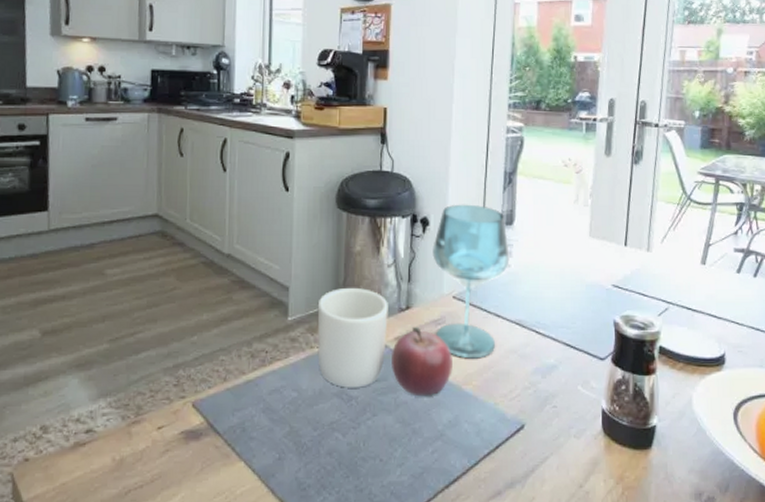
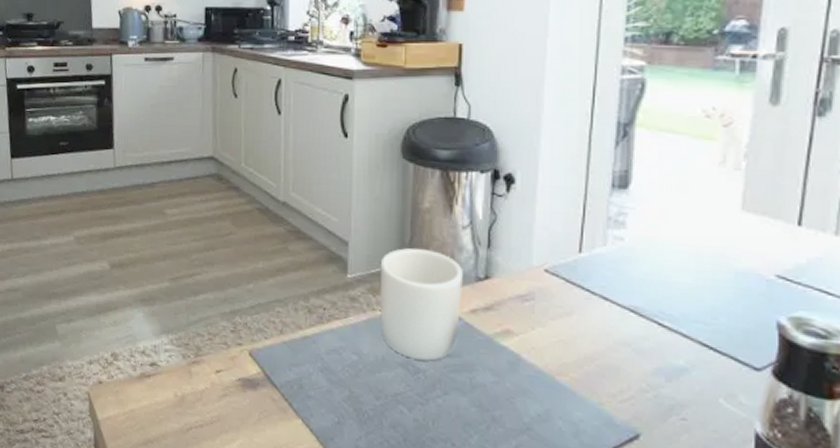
fruit: present [392,327,452,397] -> none [467,300,543,382]
wine glass: present [433,204,510,359] -> none [519,160,623,347]

